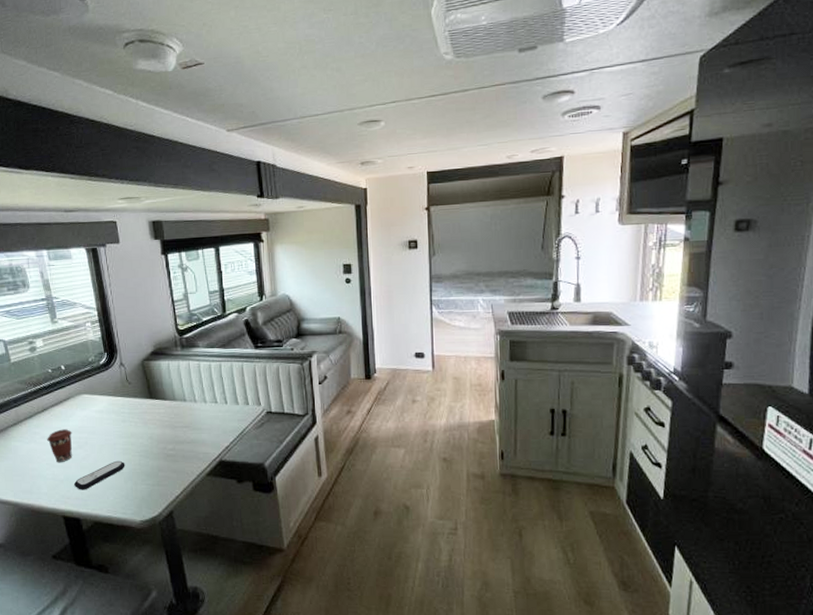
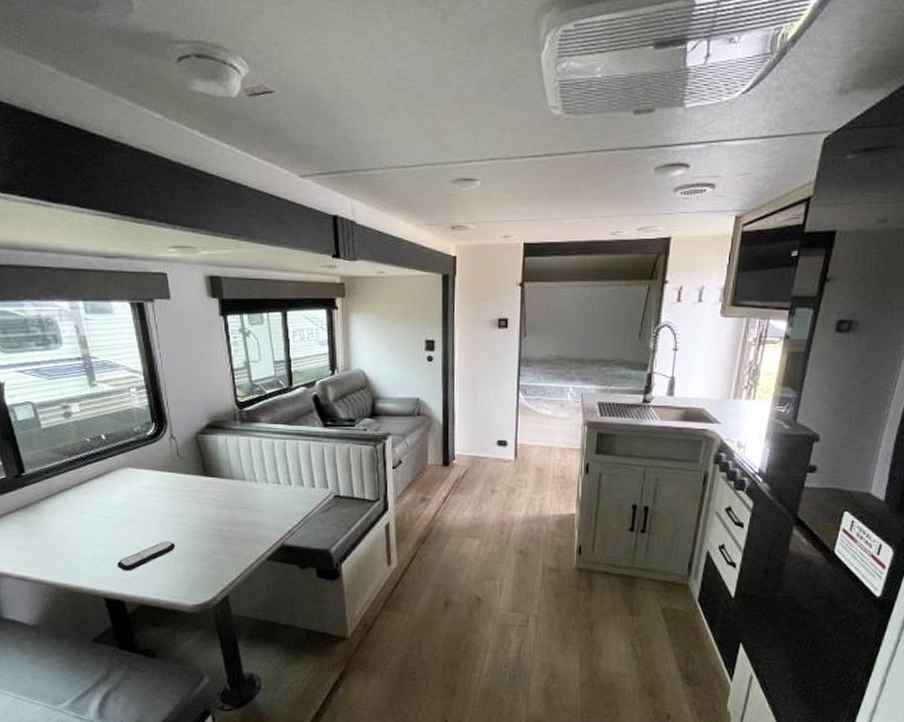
coffee cup: present [47,429,72,463] -> none [85,505,115,541]

